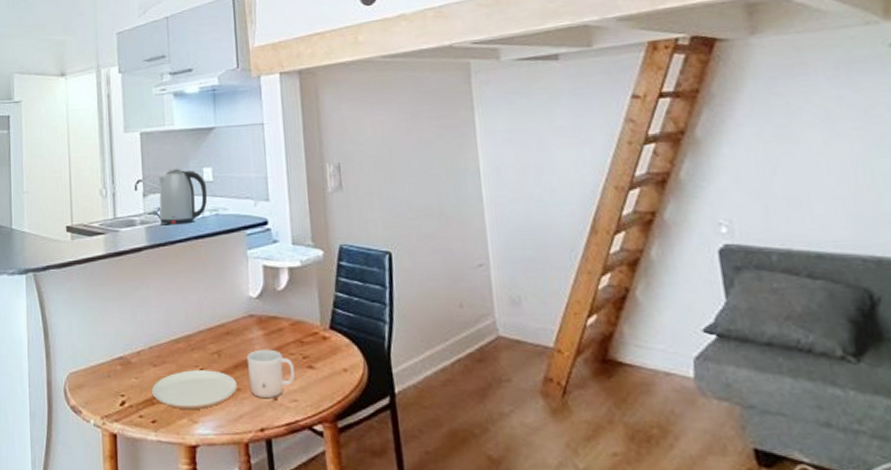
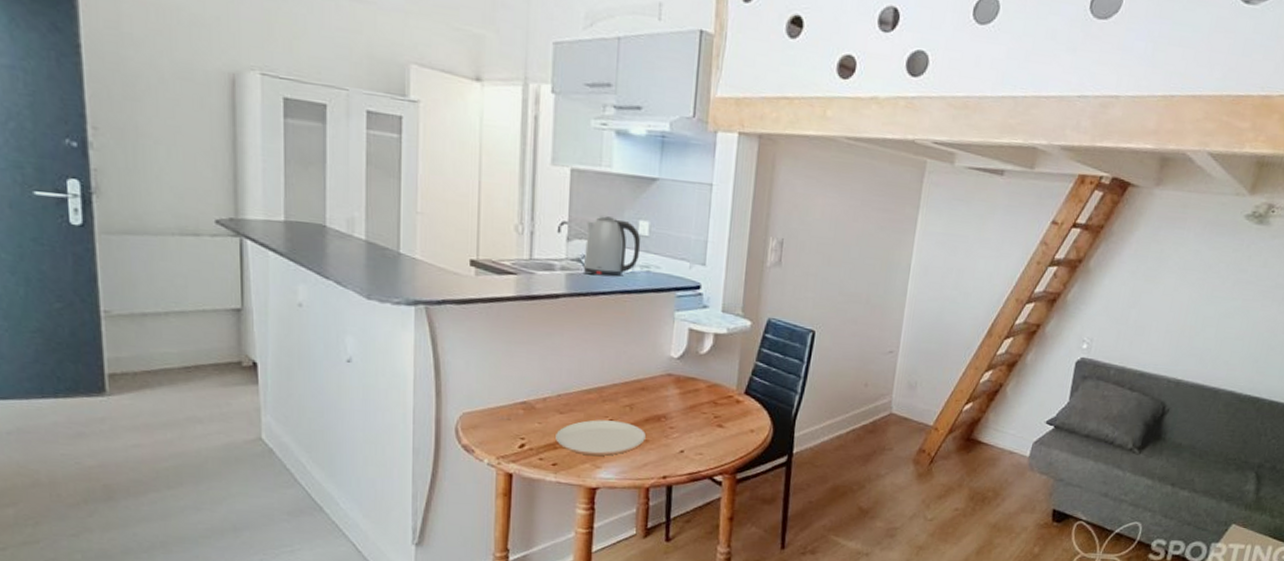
mug: present [246,349,296,399] -> none [657,406,705,451]

